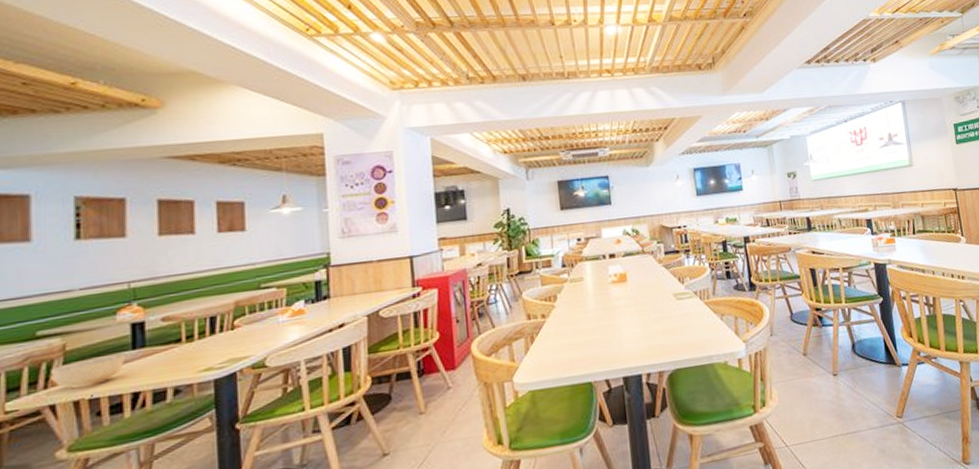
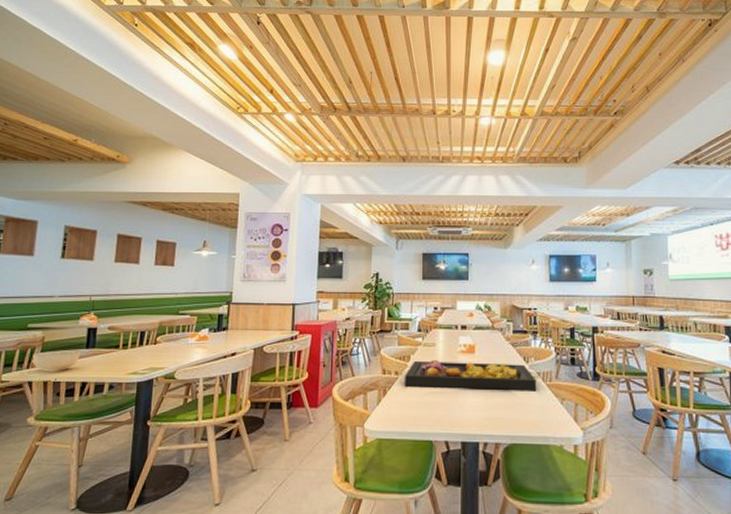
food tray: none [553,285,695,330] -> present [405,359,537,391]

